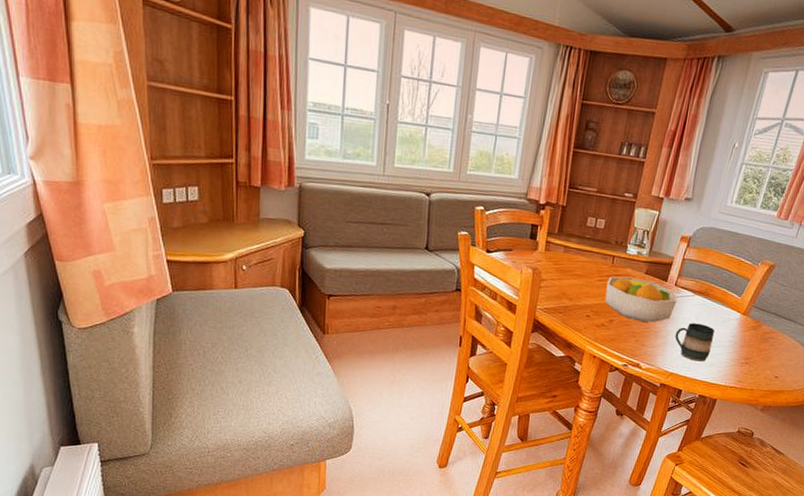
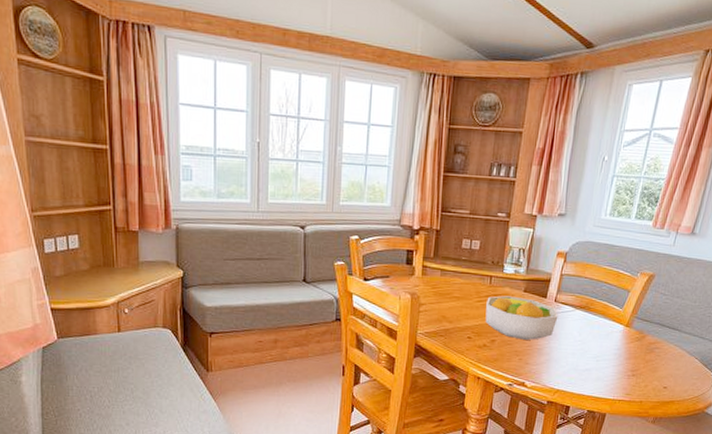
mug: present [675,323,715,362] -> none [558,338,598,376]

